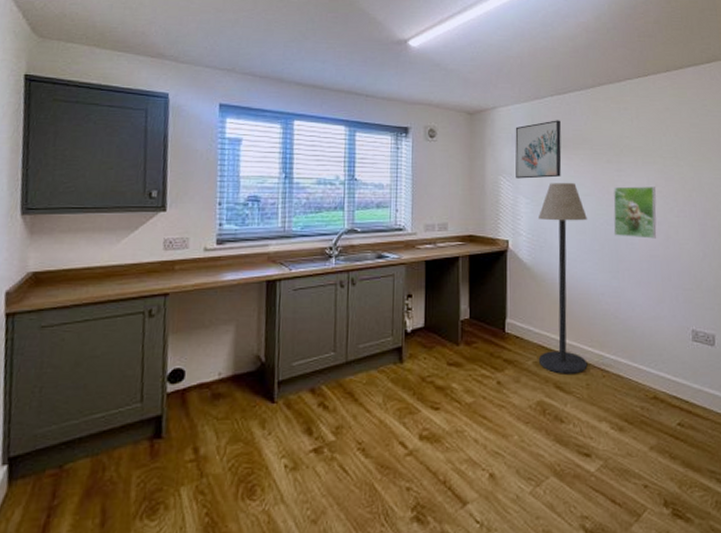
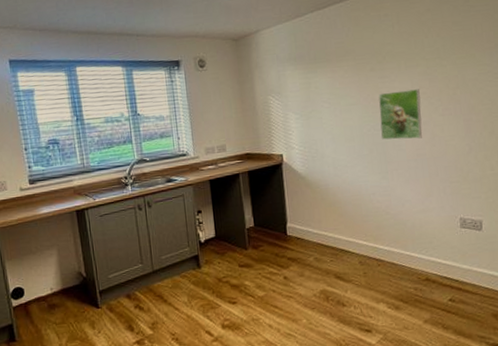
wall art: present [515,120,562,179] -> none [279,35,327,97]
floor lamp: present [537,183,588,374] -> none [308,95,364,266]

